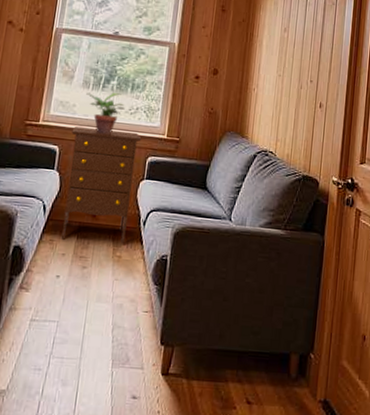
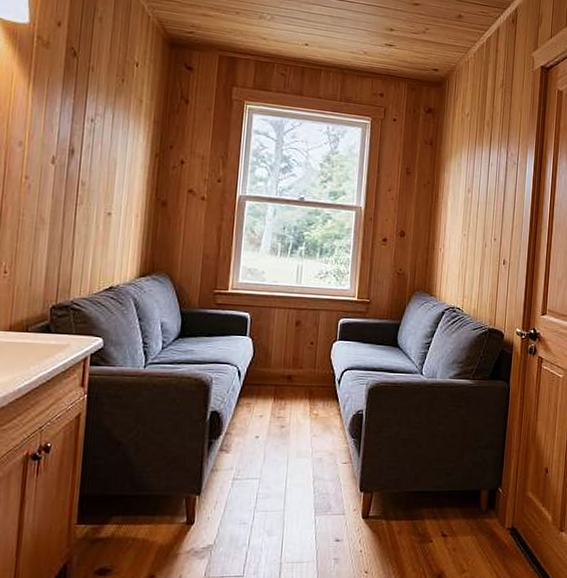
dresser: present [61,127,142,244] -> none [257,293,333,402]
potted plant: present [86,92,125,135] -> none [274,258,314,299]

